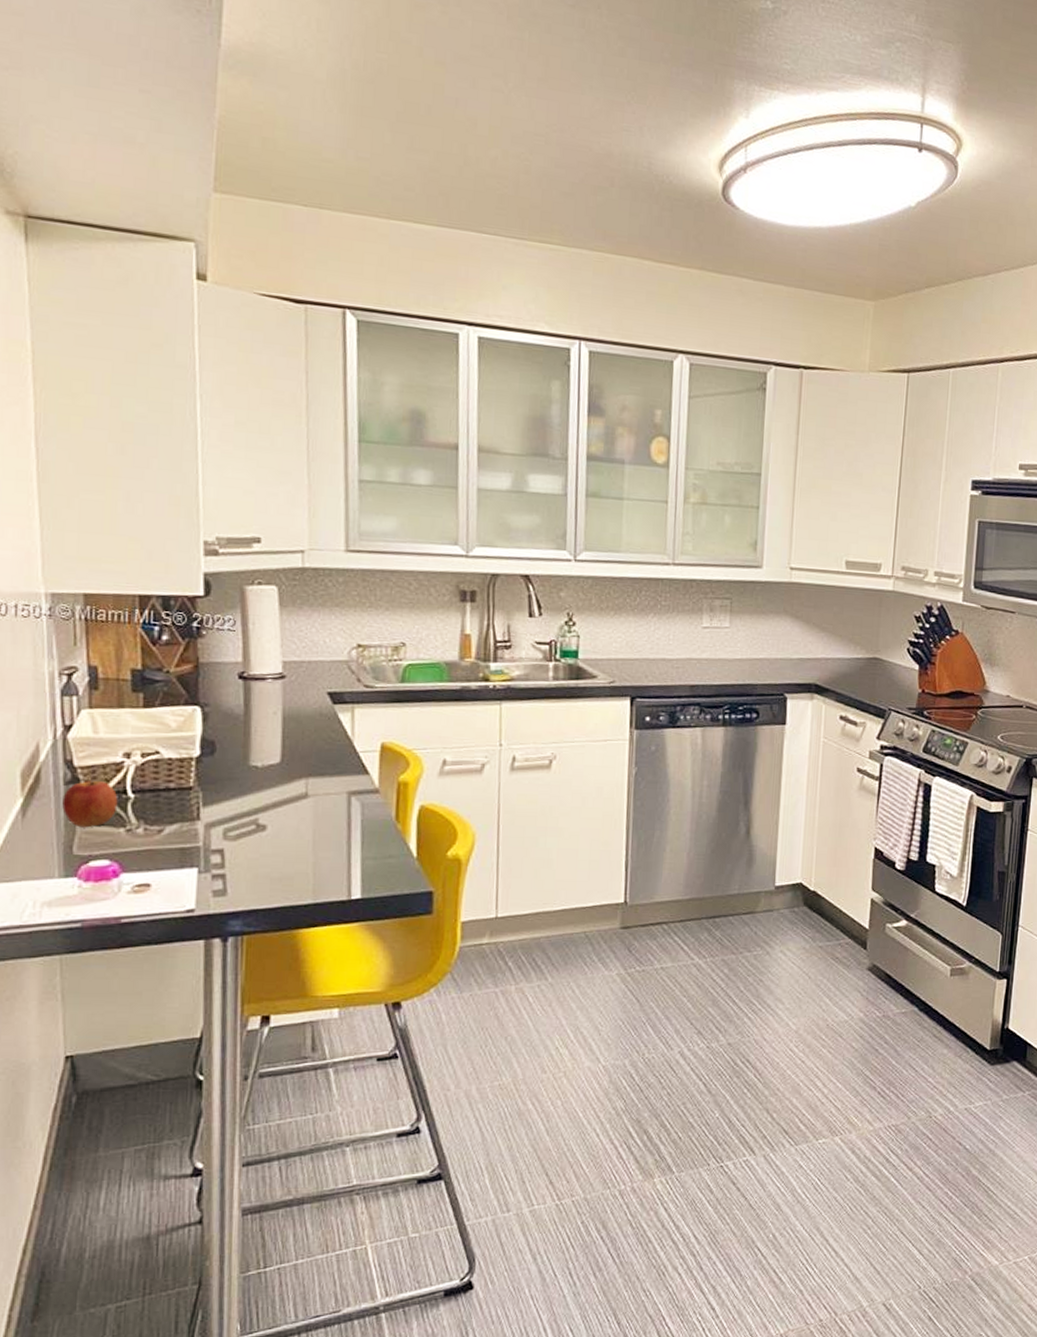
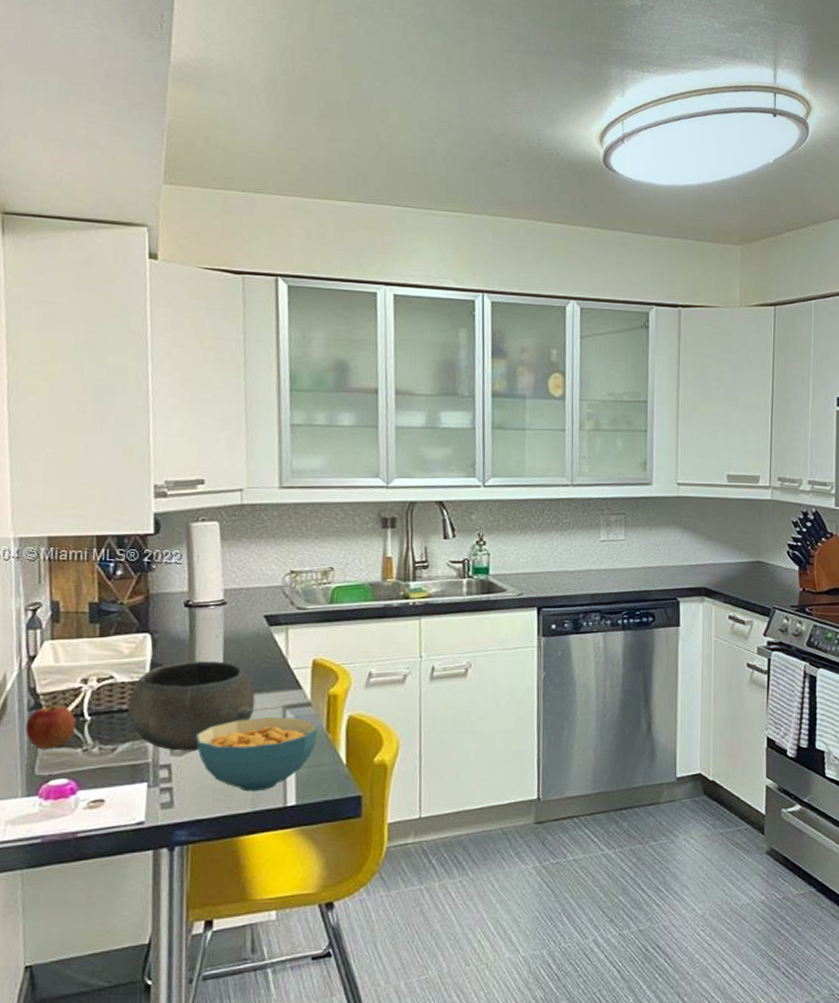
bowl: none [176,738,317,836] -> present [128,661,255,751]
cereal bowl: none [251,803,386,883] -> present [195,717,318,792]

